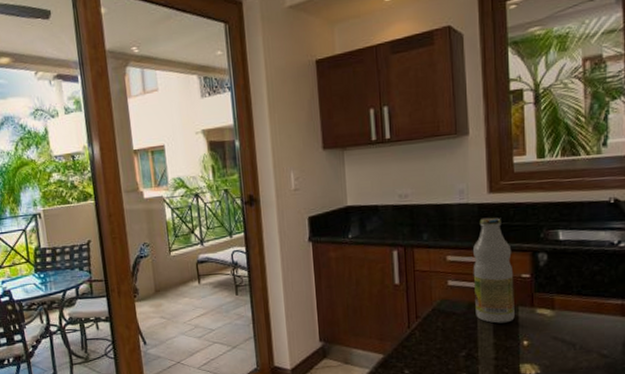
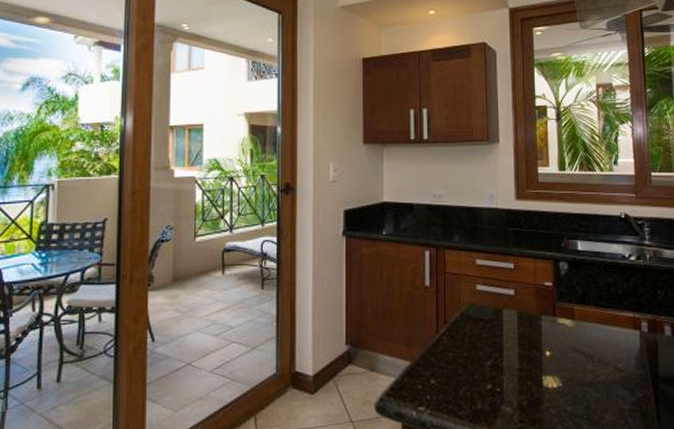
bottle: present [473,217,515,323] -> none [500,223,538,332]

